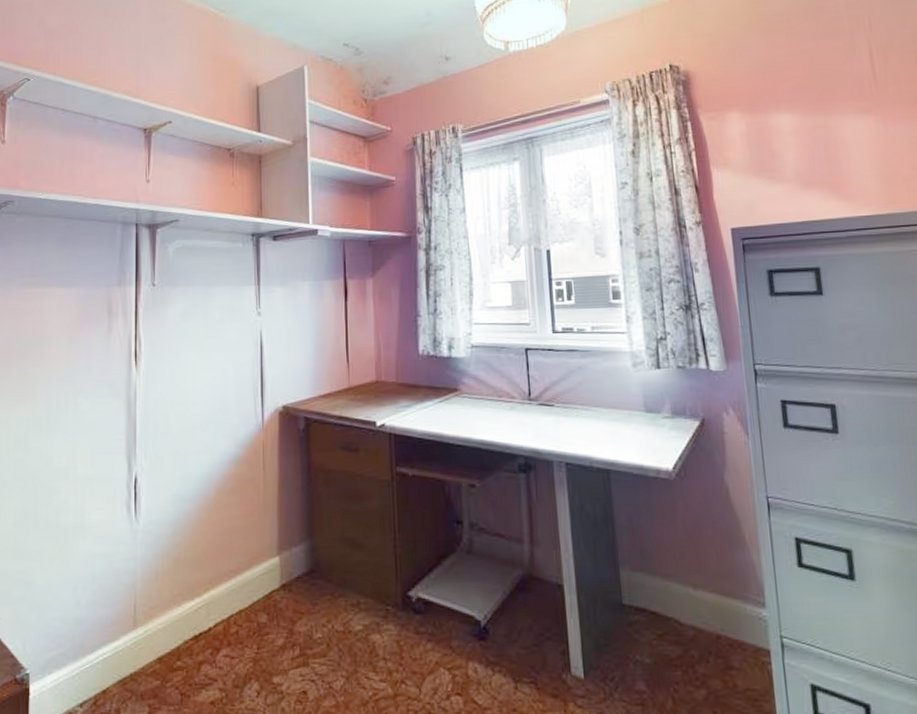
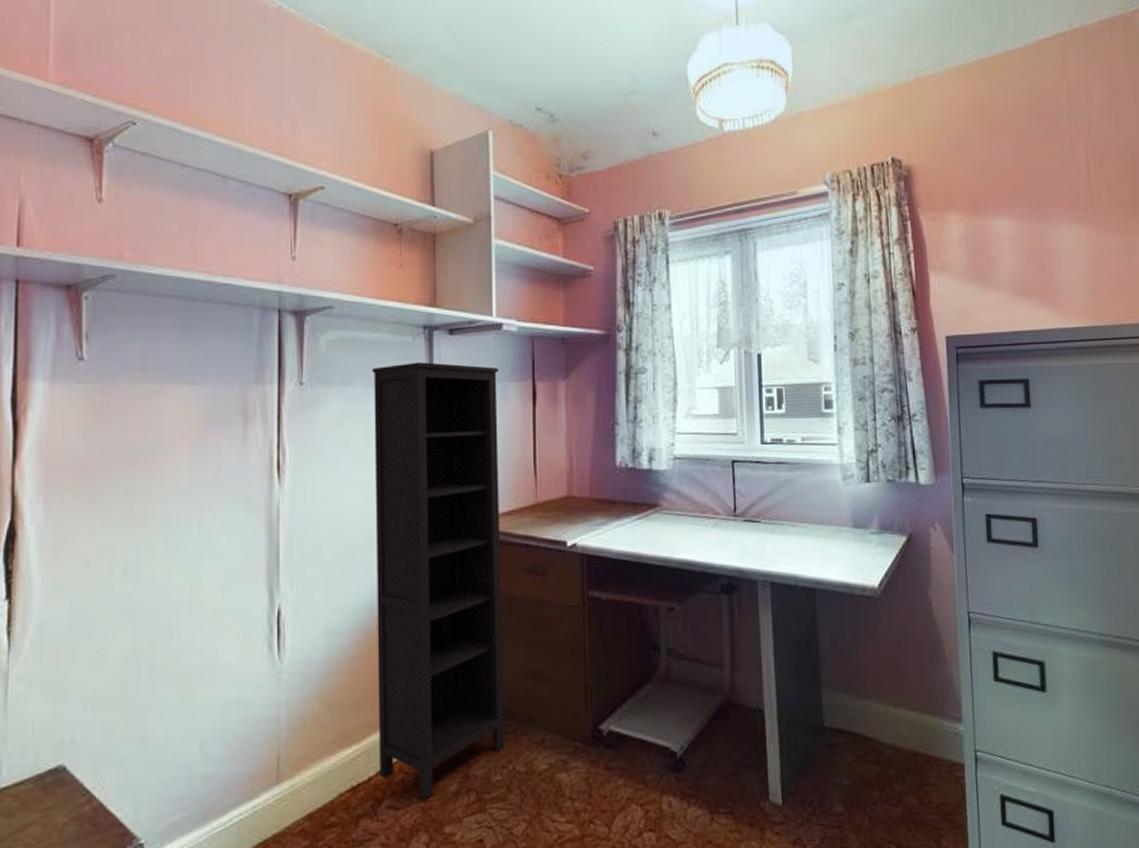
bookcase: none [210,264,325,650] -> present [372,362,505,799]

